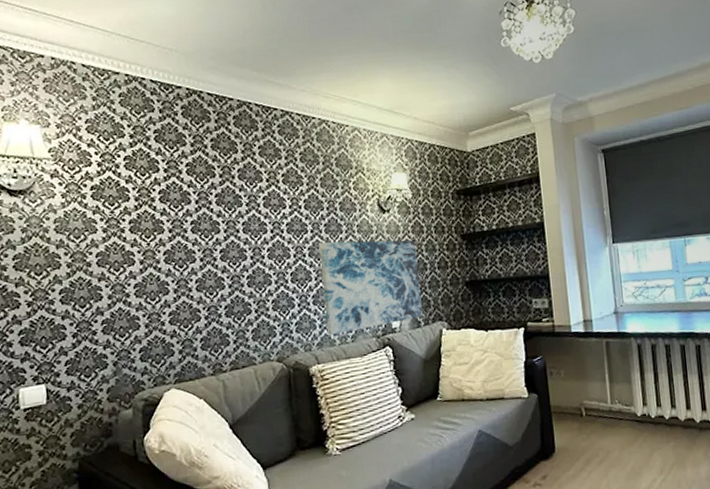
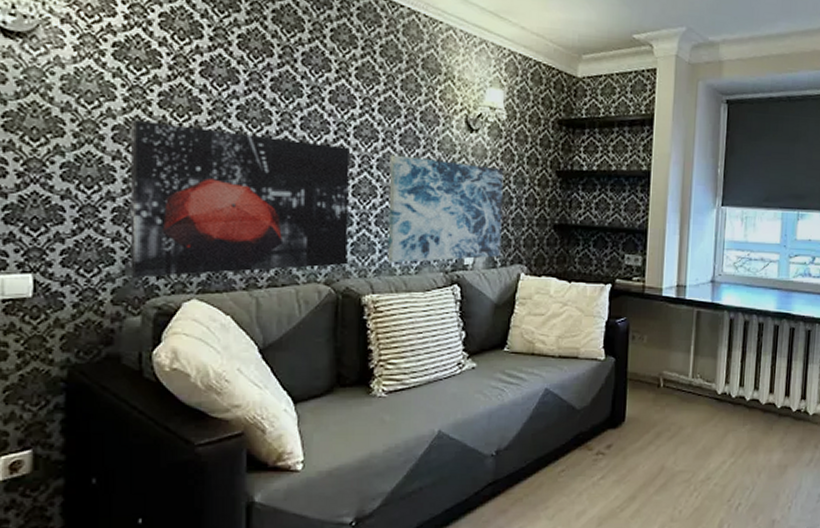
wall art: none [110,242,294,377] -> present [130,119,350,278]

